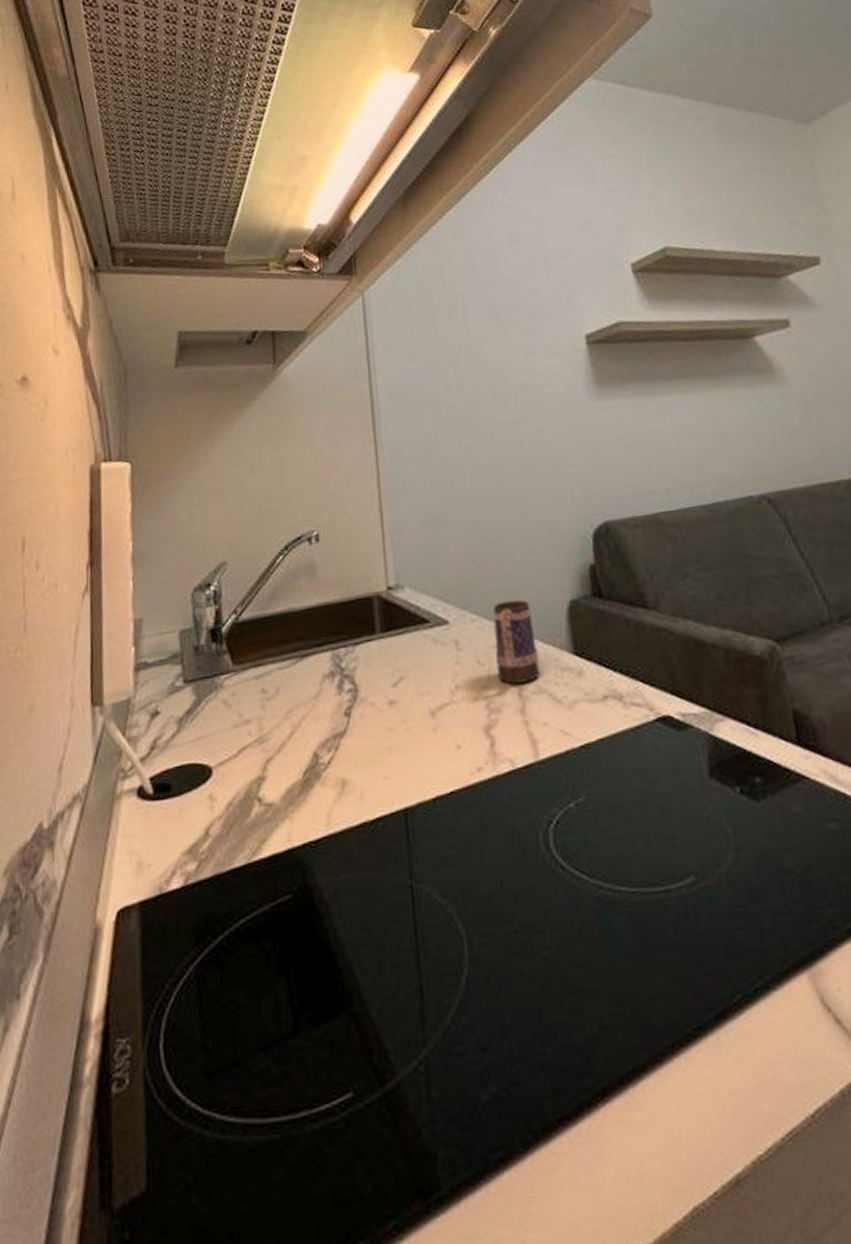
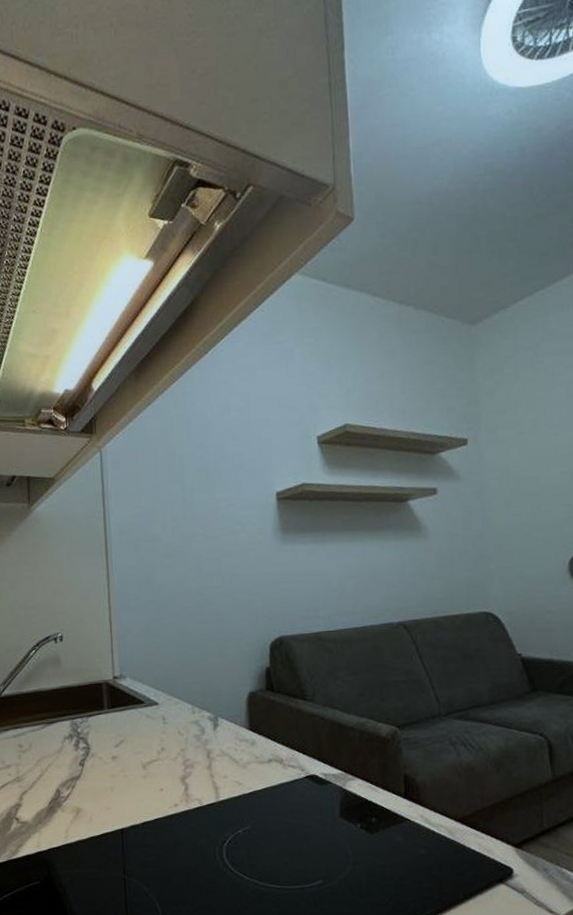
mug: present [492,599,540,684] -> none [191,690,224,749]

